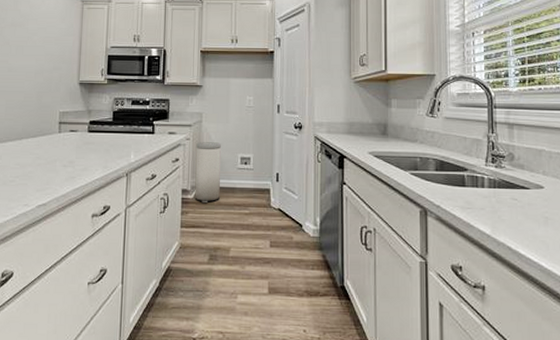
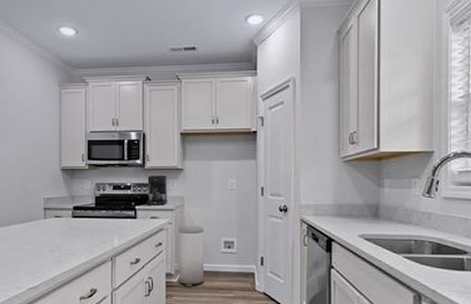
coffee maker: none [164,90,187,121] -> present [146,175,168,206]

